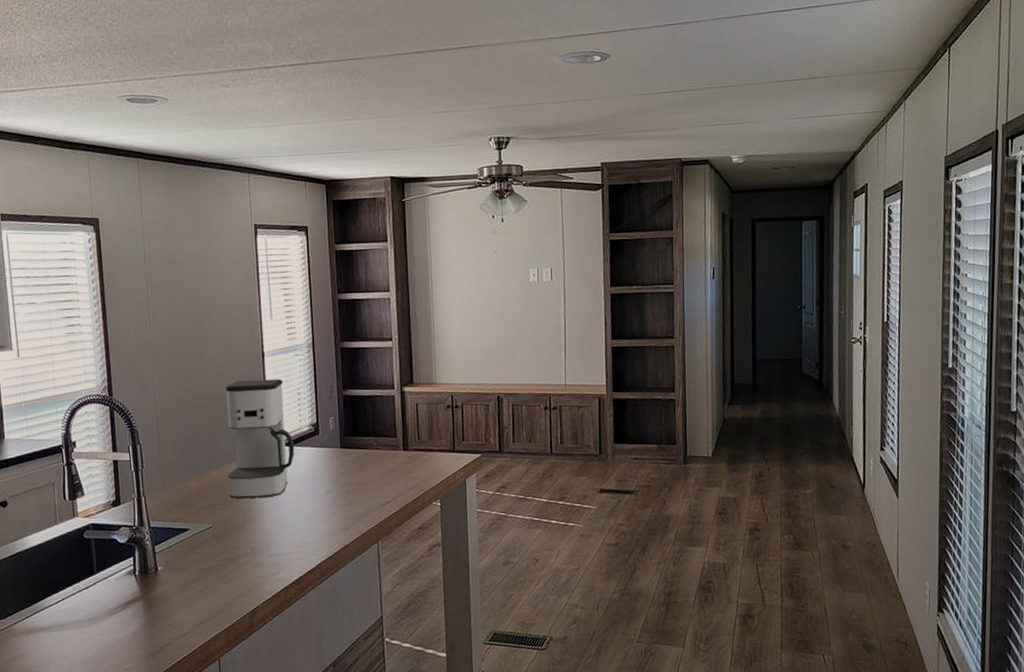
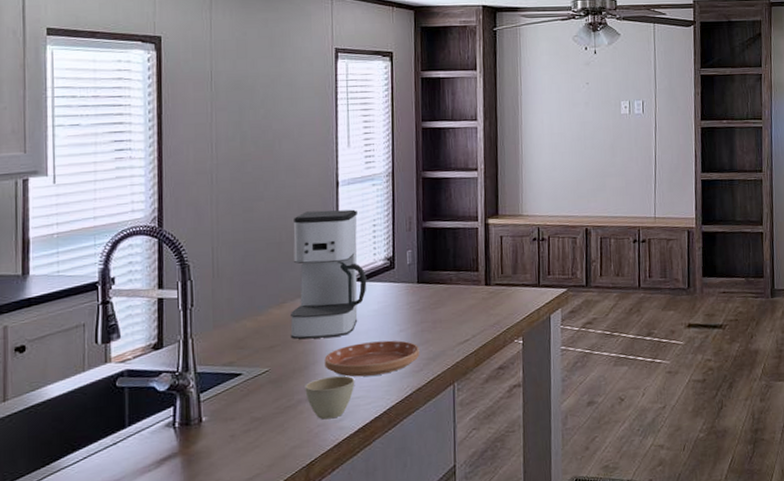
cup: none [244,532,289,572] -> present [305,376,355,420]
saucer: none [260,501,346,534] -> present [324,340,420,377]

